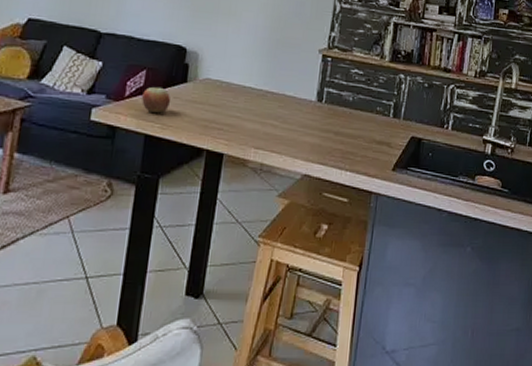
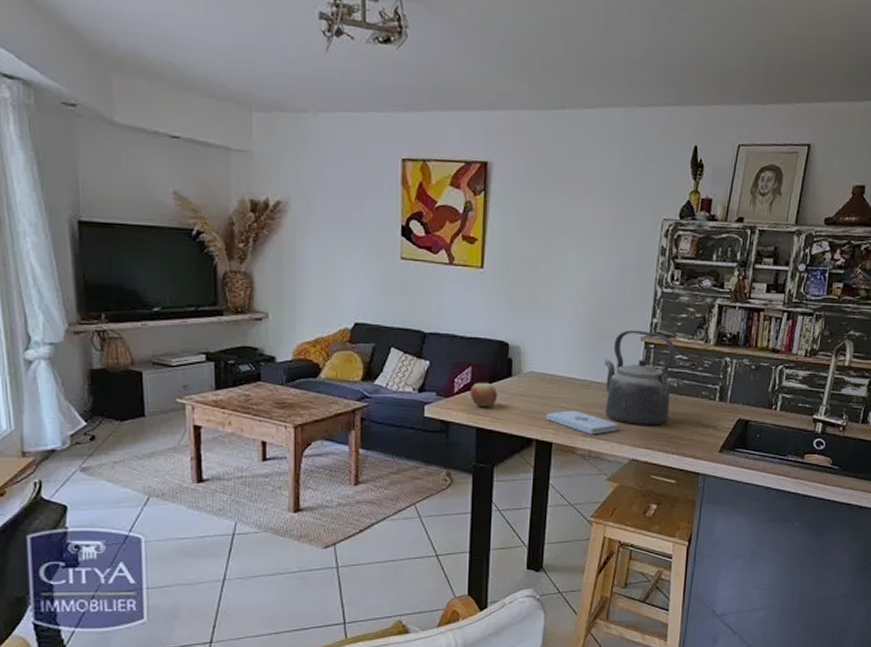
notepad: none [219,120,292,147] -> present [546,410,618,435]
kettle: none [279,42,353,140] -> present [604,330,676,425]

